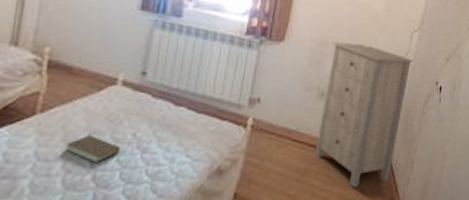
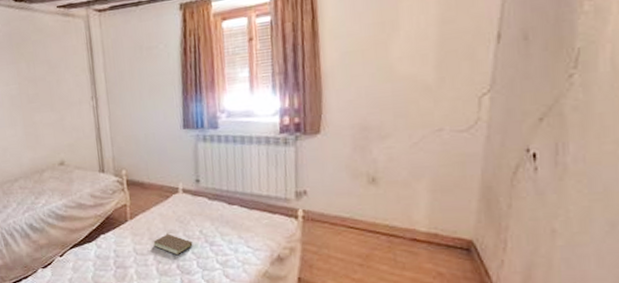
storage cabinet: present [315,41,413,187] -> none [374,120,487,271]

